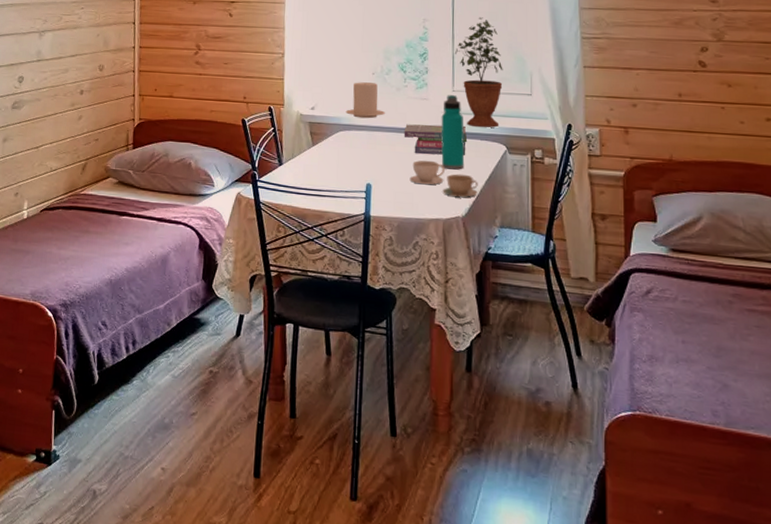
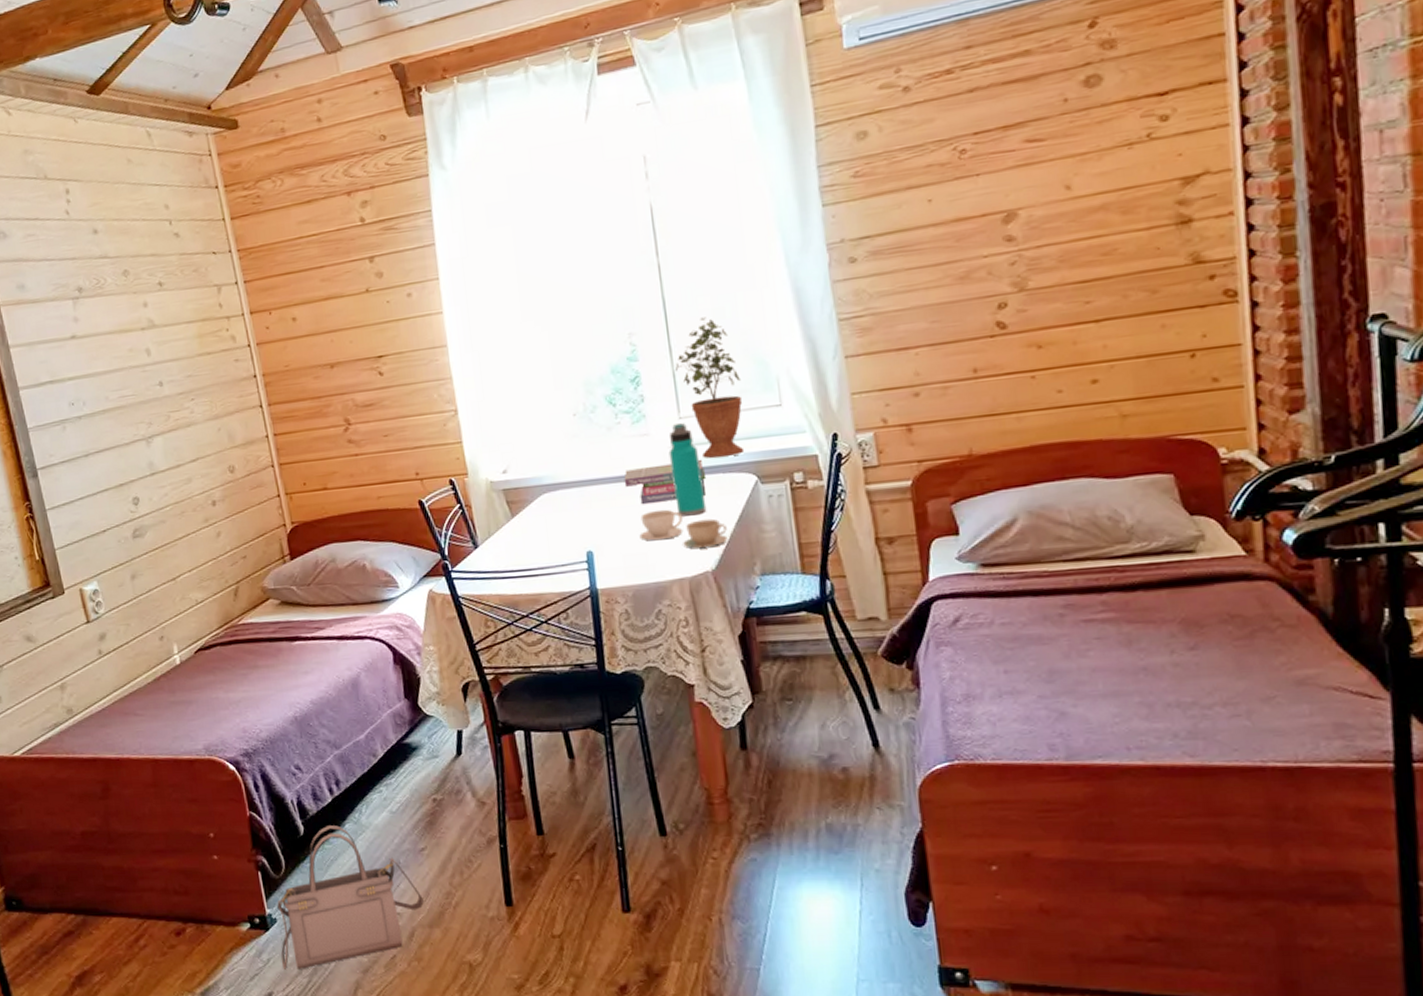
handbag: none [56,379,186,506] -> present [277,825,424,971]
candle: present [345,82,385,119] -> none [546,426,597,474]

